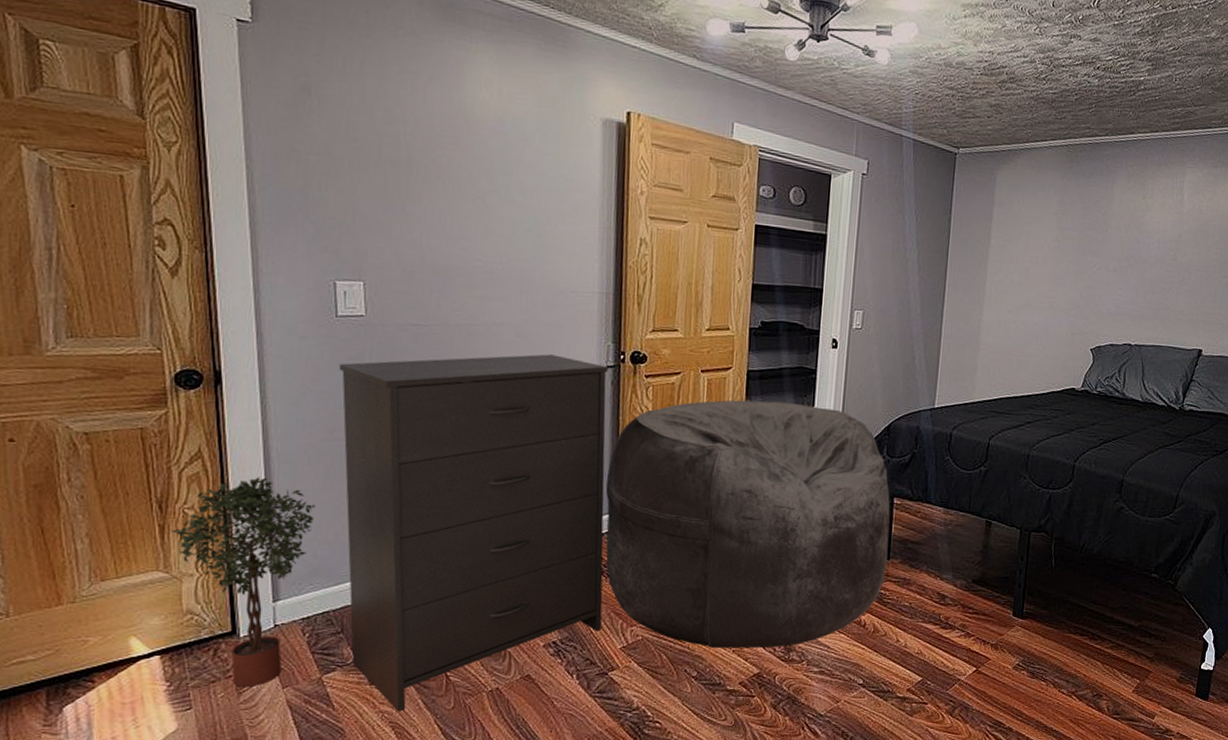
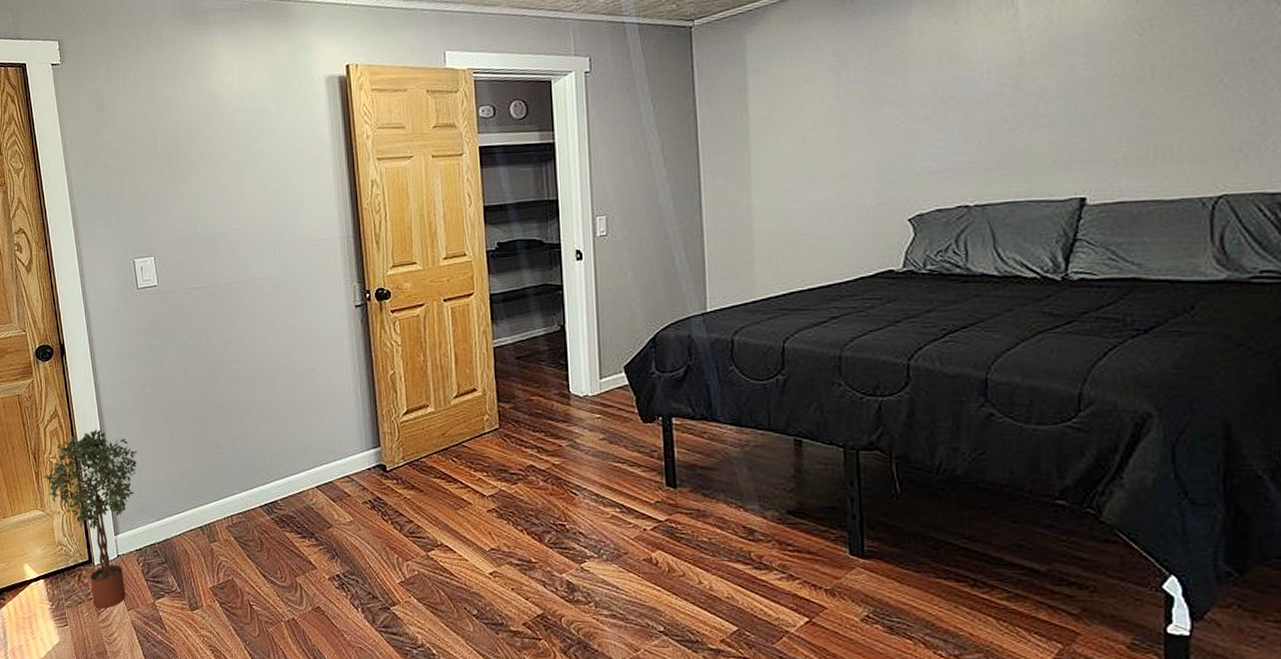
dresser: present [339,354,609,712] -> none [143,300,379,637]
bean bag chair: present [605,400,890,648] -> none [367,322,674,587]

